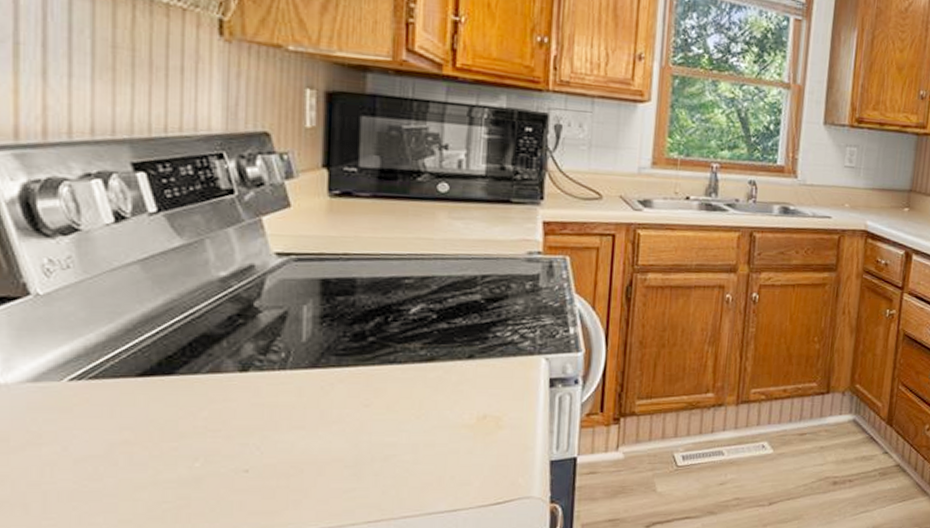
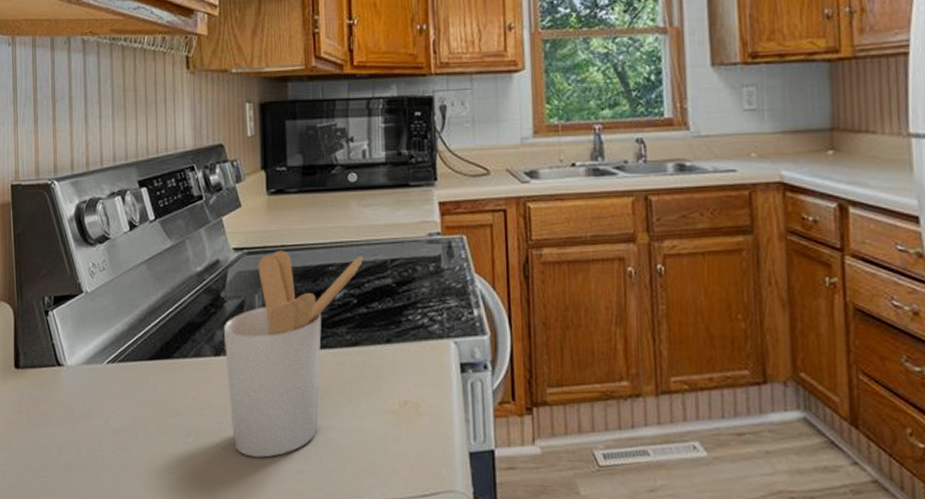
utensil holder: none [254,258,448,478] -> present [223,250,363,458]

